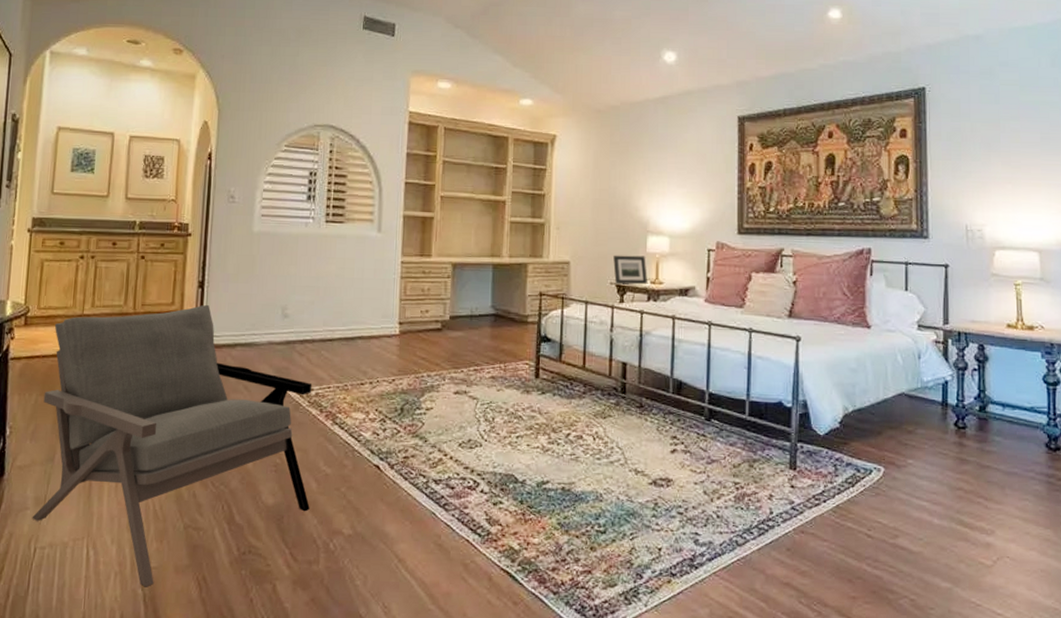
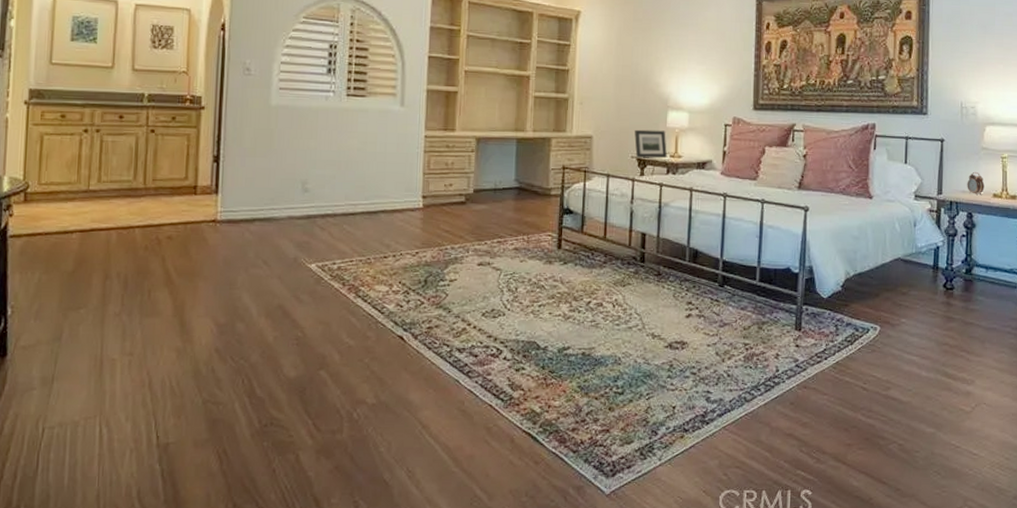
armchair: present [32,304,313,587] -> none [39,179,335,462]
alarm clock: none [976,299,997,326] -> present [967,171,985,196]

